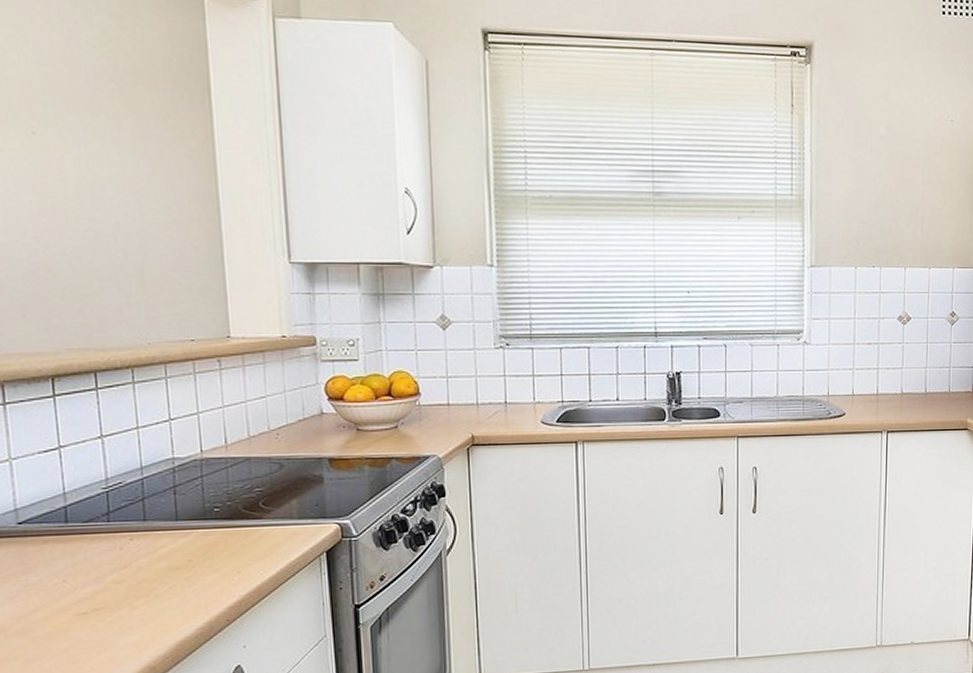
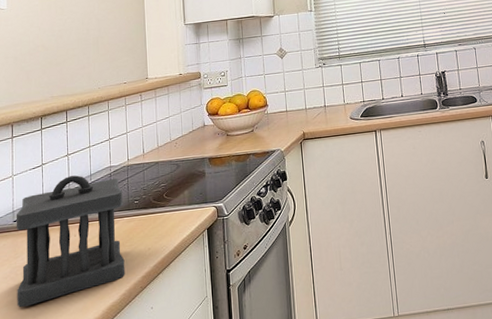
utensil holder: none [20,466,203,637] -> present [16,175,125,307]

